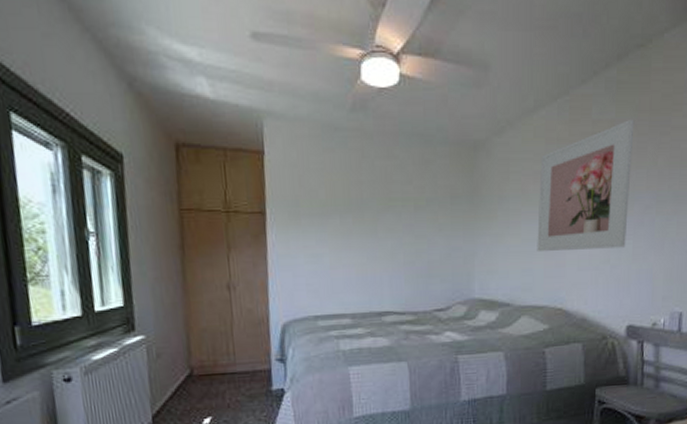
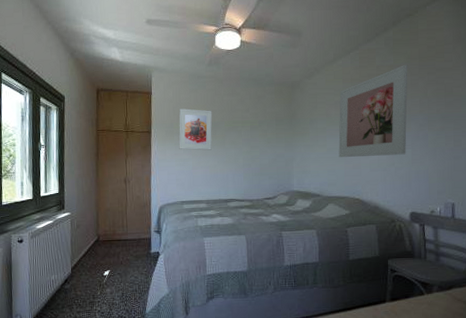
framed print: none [307,177,359,241] -> present [178,108,213,151]

